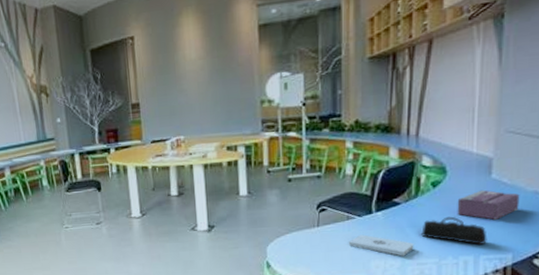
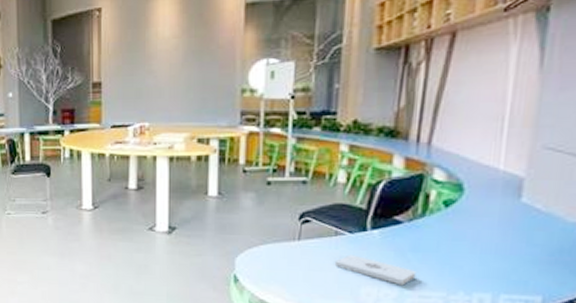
pencil case: present [421,216,487,245] -> none [426,243,511,281]
tissue box: present [457,189,520,220] -> none [473,215,557,253]

